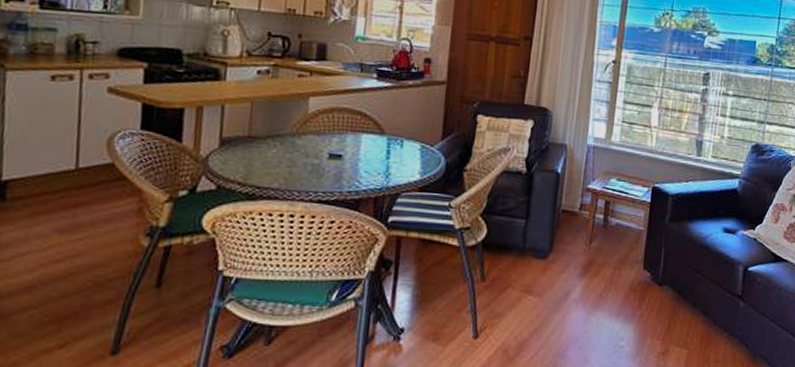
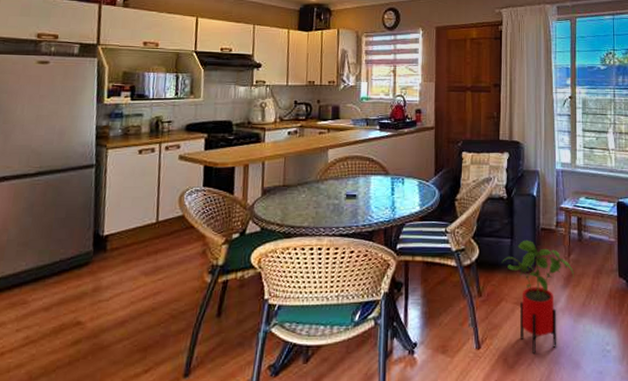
house plant: none [511,221,594,346] -> present [500,239,574,353]

